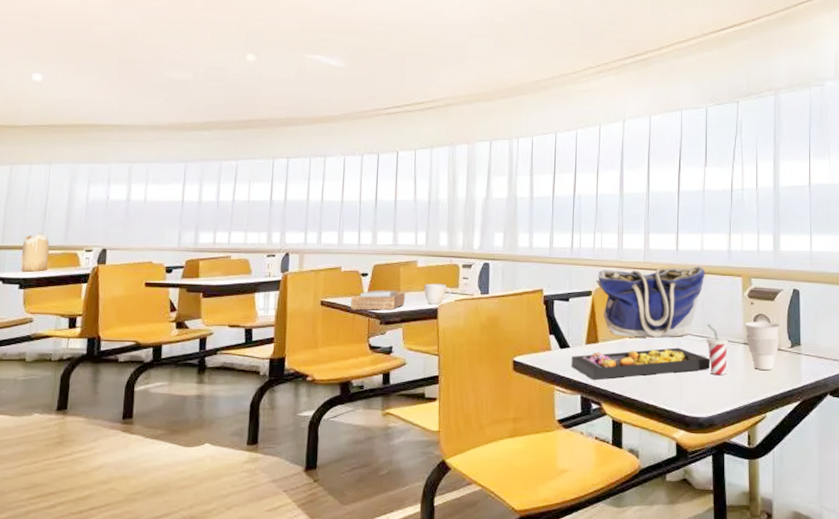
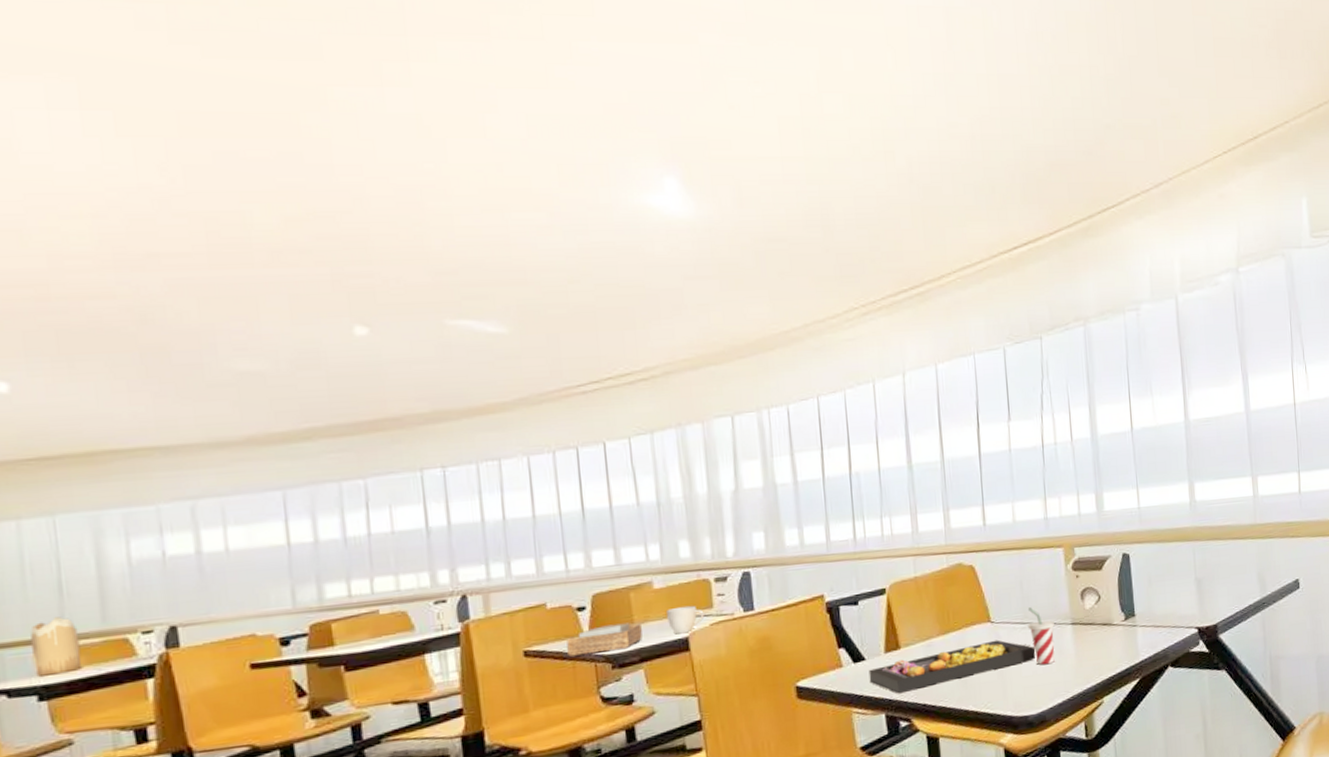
tote bag: present [595,266,705,338] -> none [889,541,1021,639]
cup: present [744,321,781,371] -> none [1070,595,1112,652]

